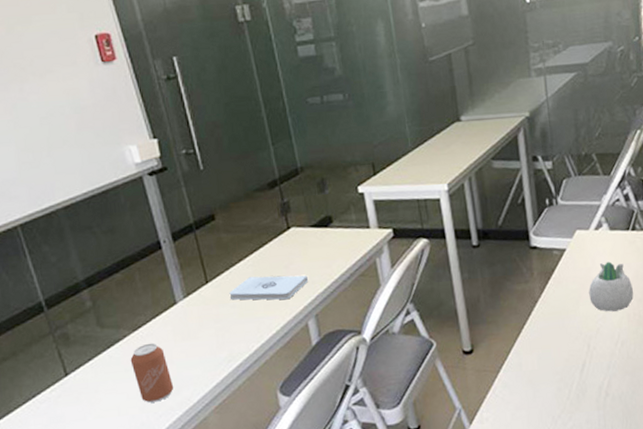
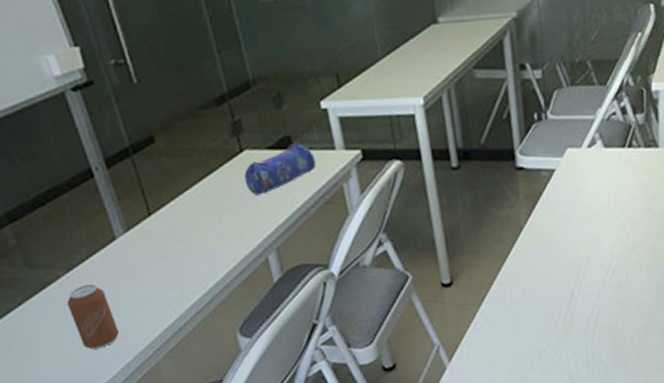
notepad: present [229,275,308,300] -> none [176,204,266,234]
pencil case: none [290,223,353,267] -> present [244,144,316,196]
succulent planter: present [589,261,634,312] -> none [579,182,628,238]

